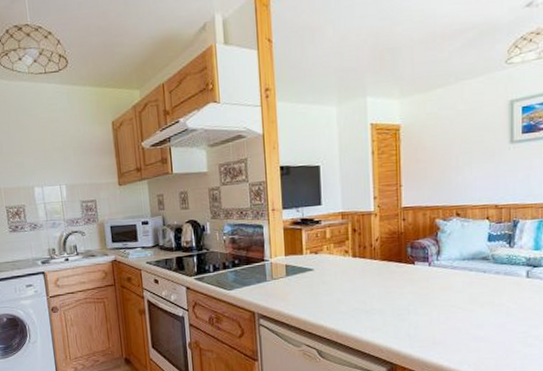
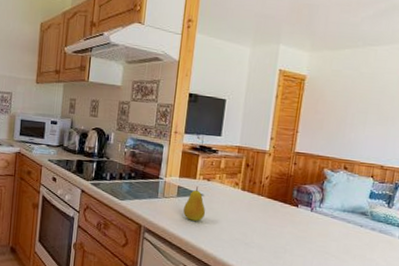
fruit: none [295,261,319,298] -> present [183,186,206,221]

